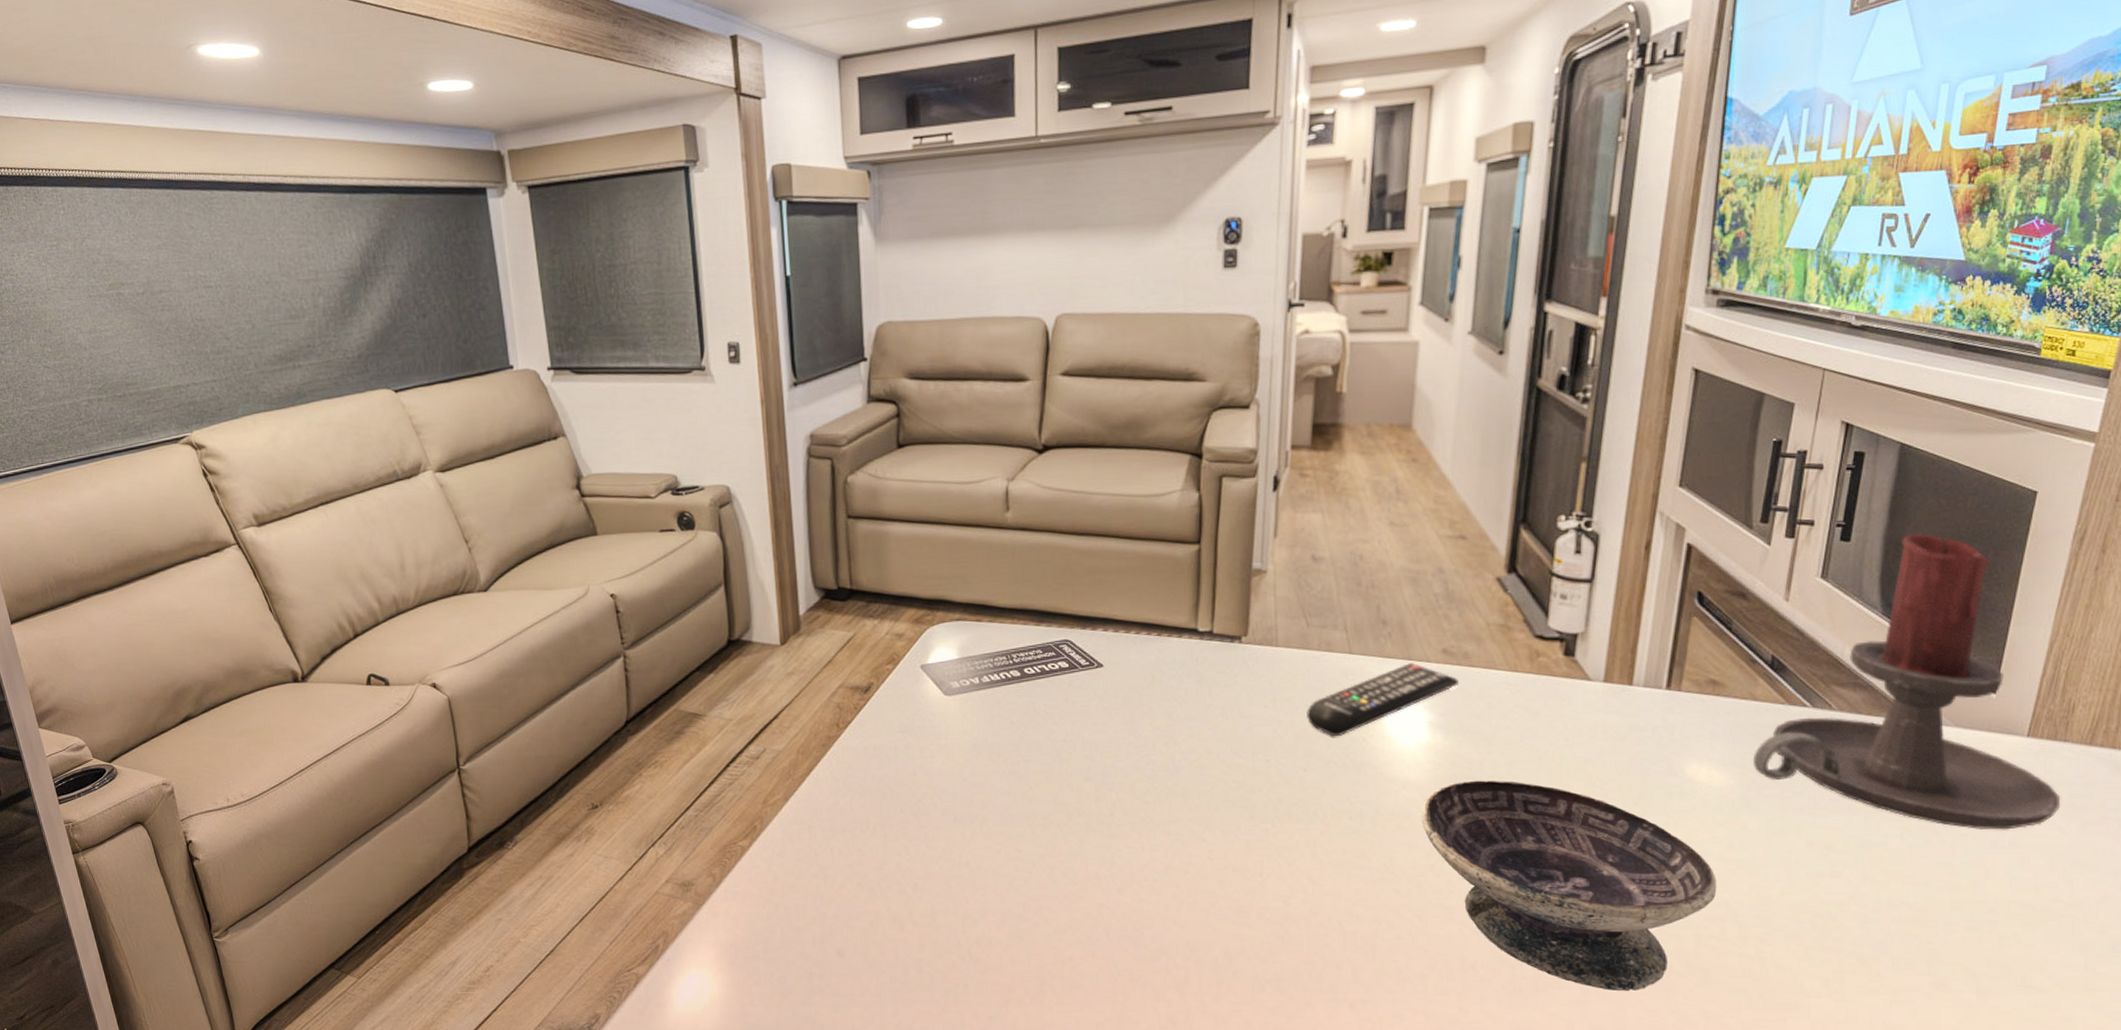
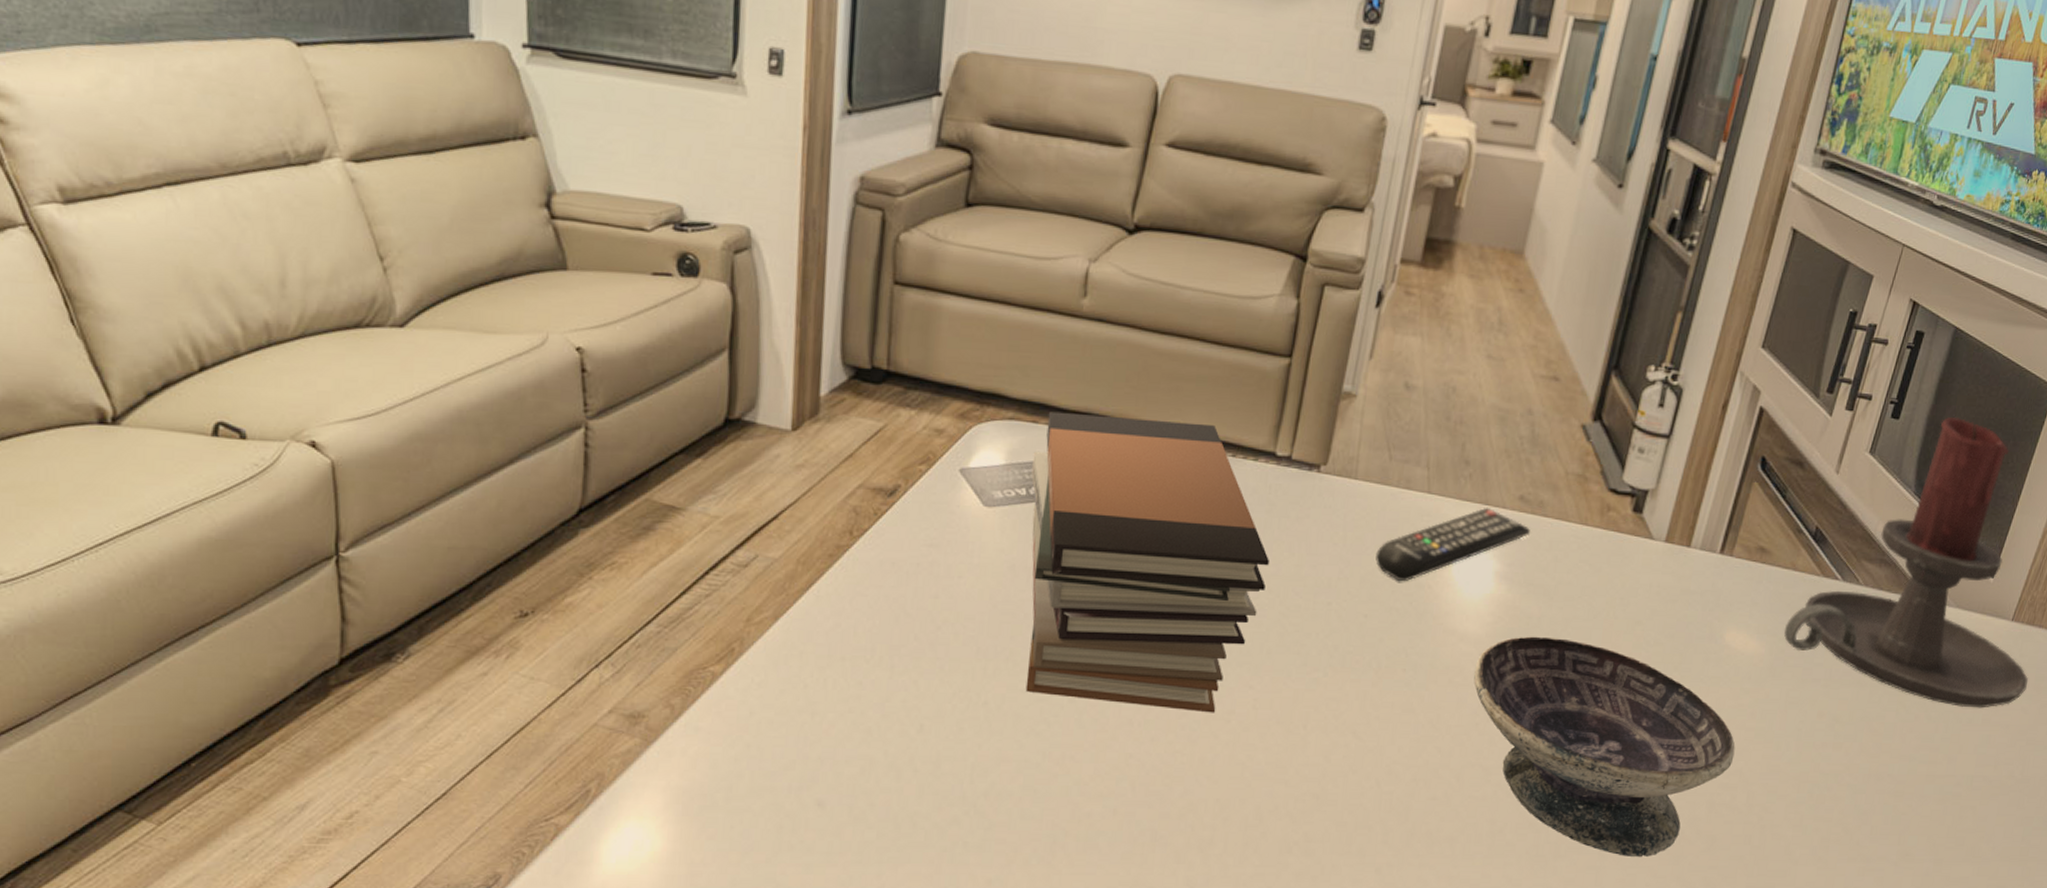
book stack: none [981,609,1205,865] -> present [1025,411,1269,713]

